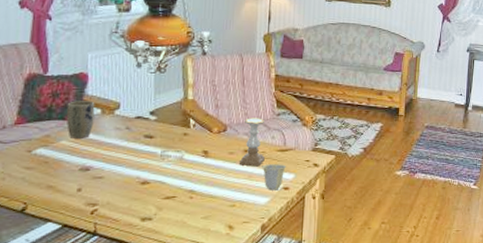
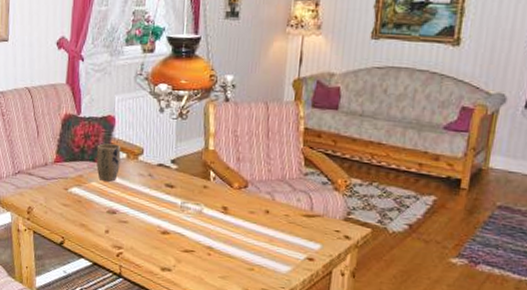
candle holder: present [240,118,265,167] -> none [260,175,290,231]
cup: present [262,164,287,191] -> none [284,229,313,260]

